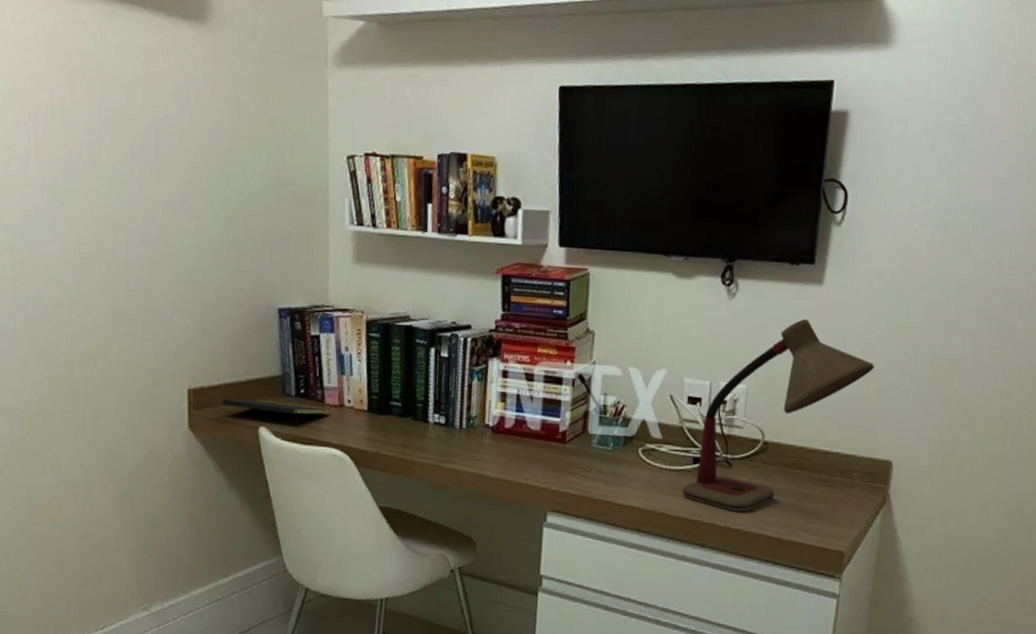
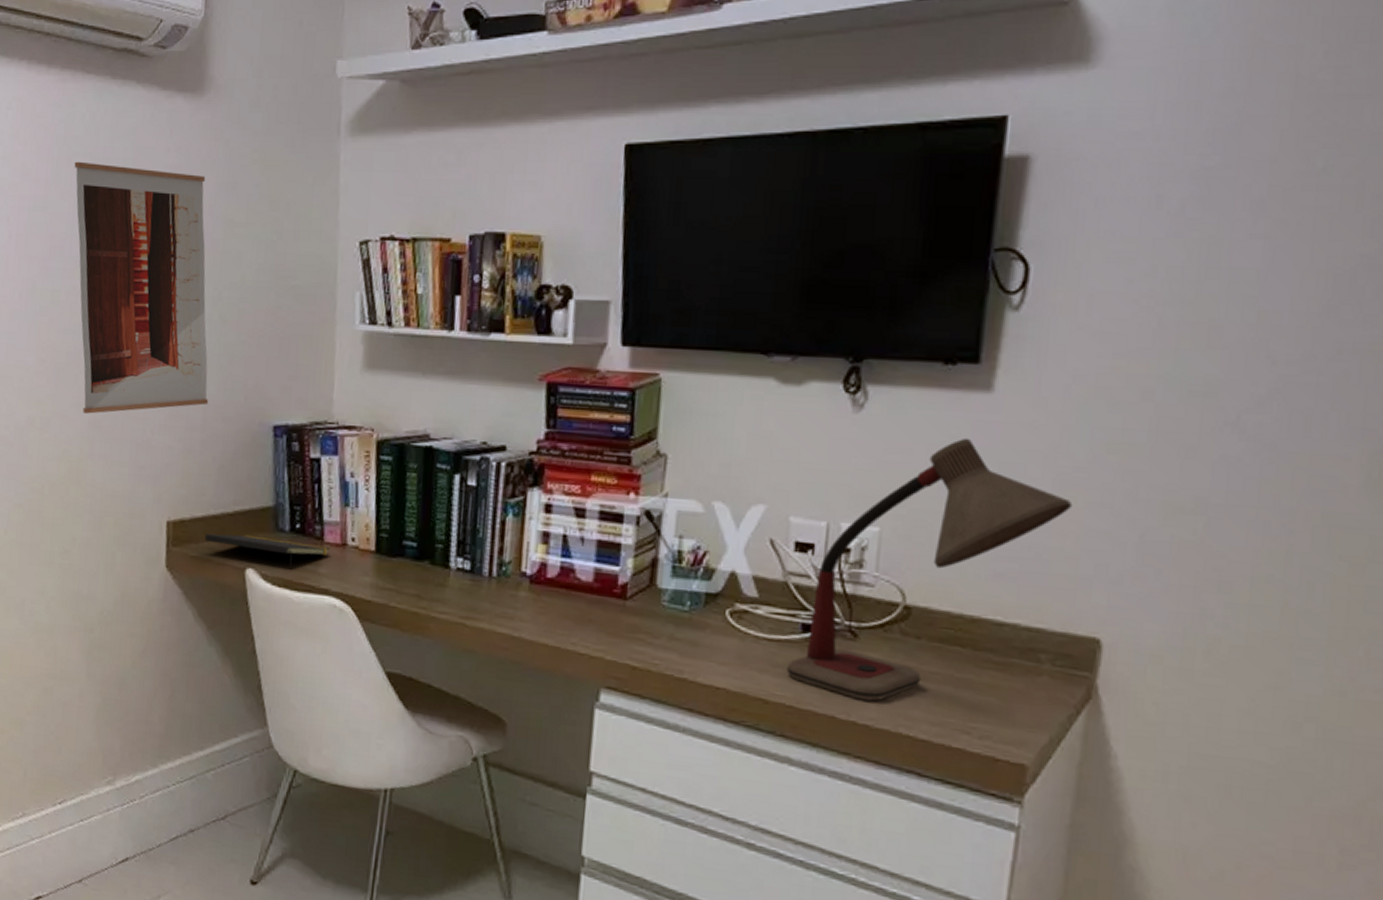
wall art: none [88,75,221,298] -> present [74,161,209,414]

